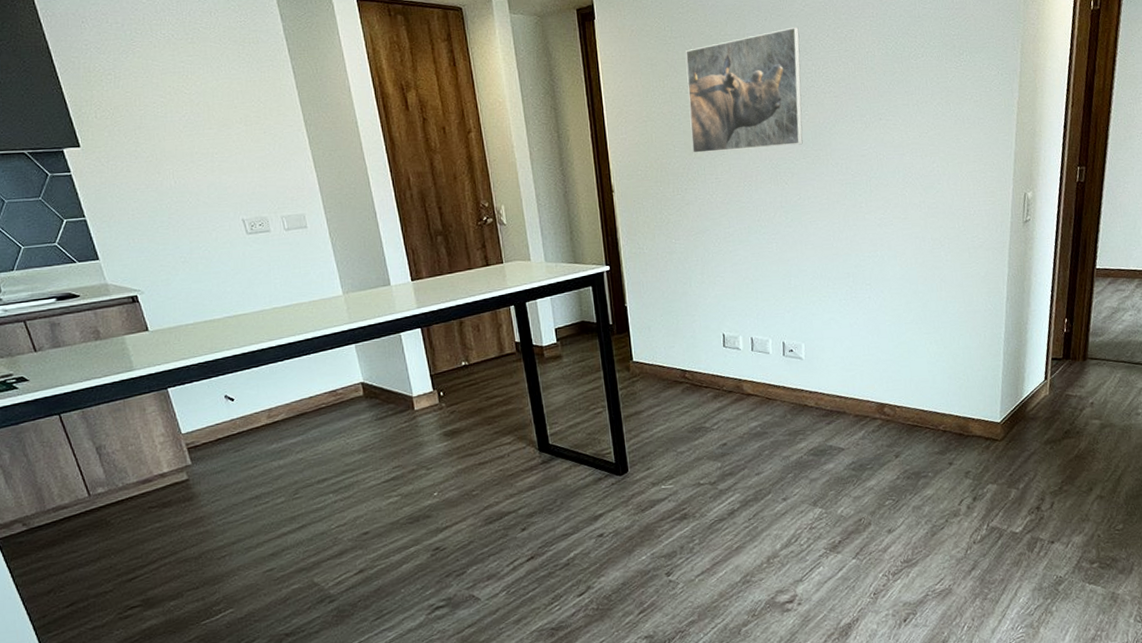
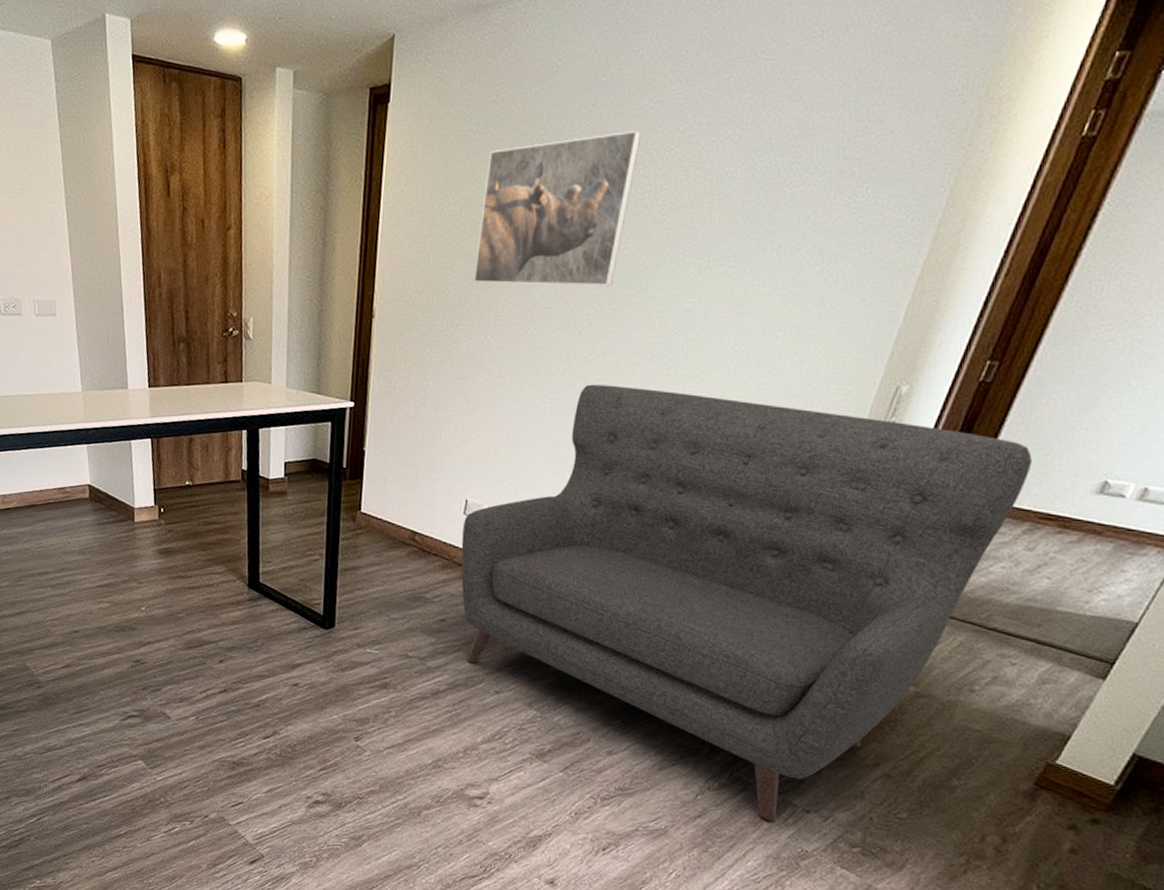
sofa: none [725,219,1127,558] -> present [461,384,1033,821]

